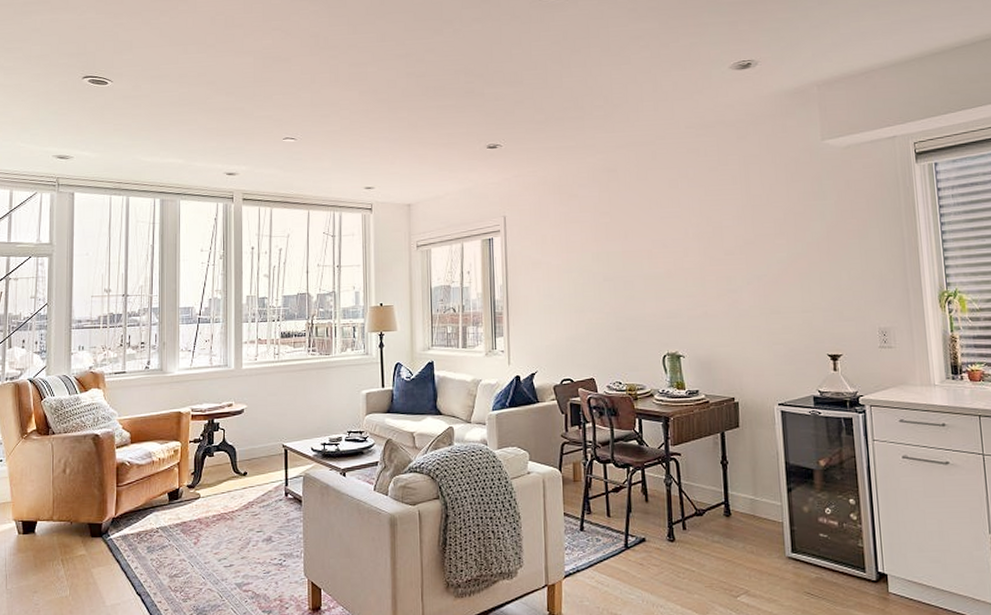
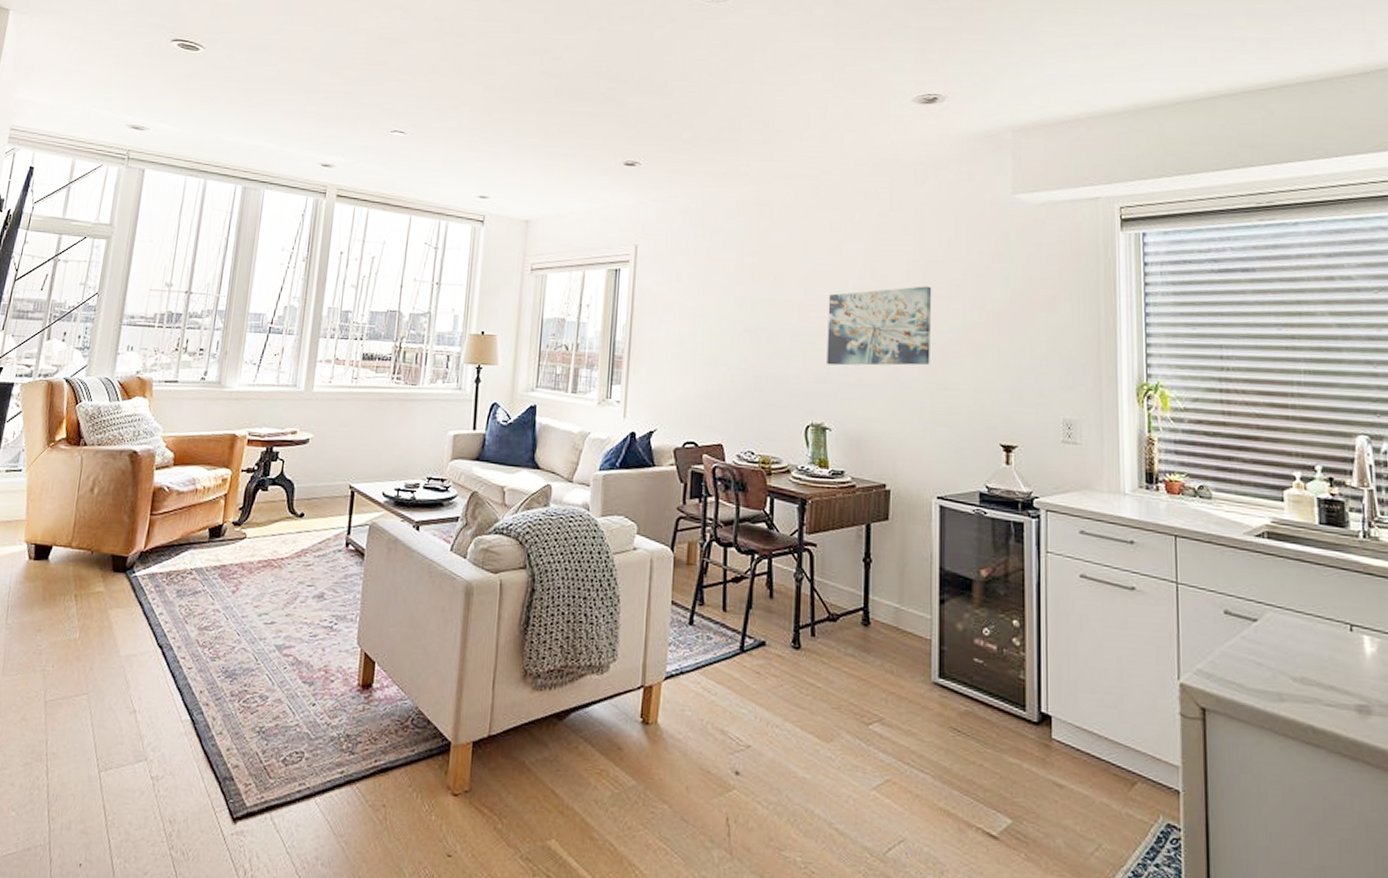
wall art: none [672,227,763,302] -> present [827,286,932,366]

